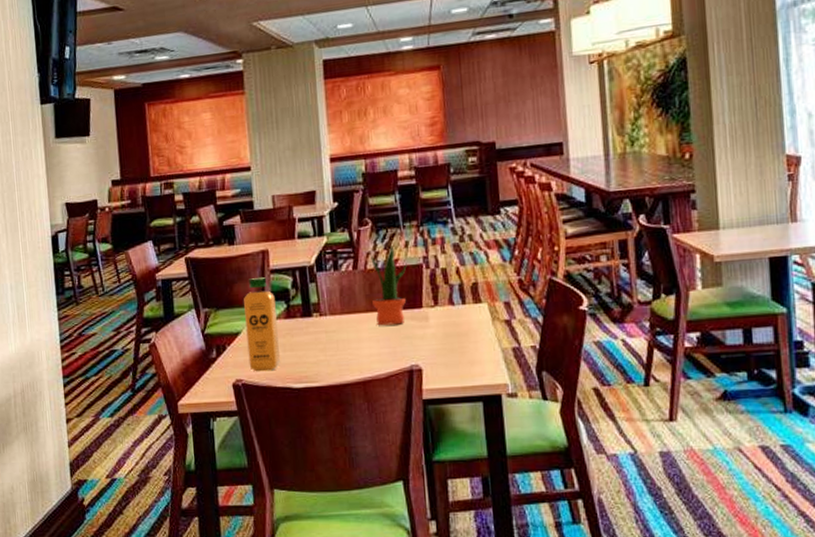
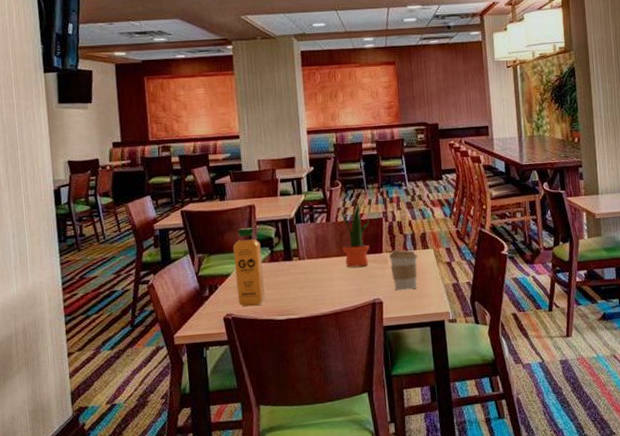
coffee cup: none [430,304,468,356] -> present [388,250,418,291]

